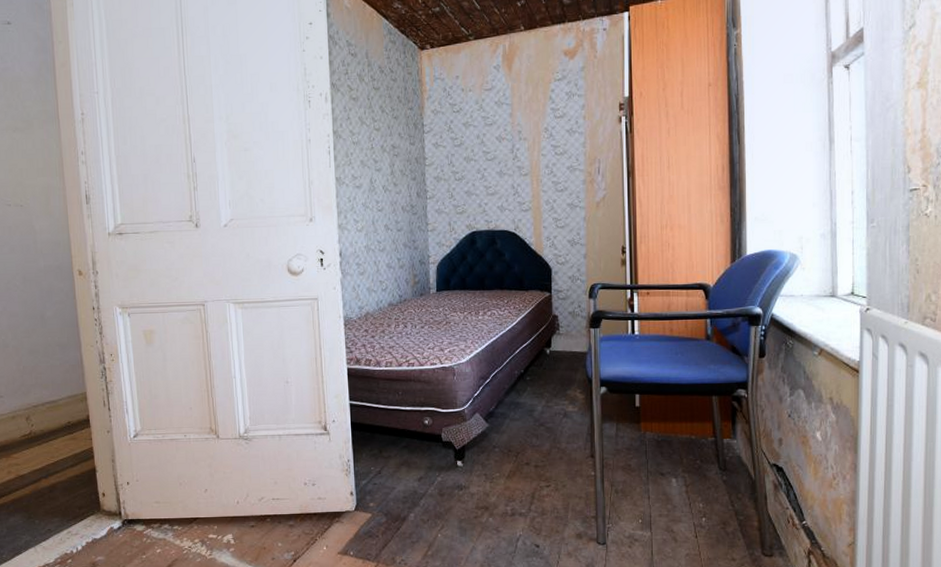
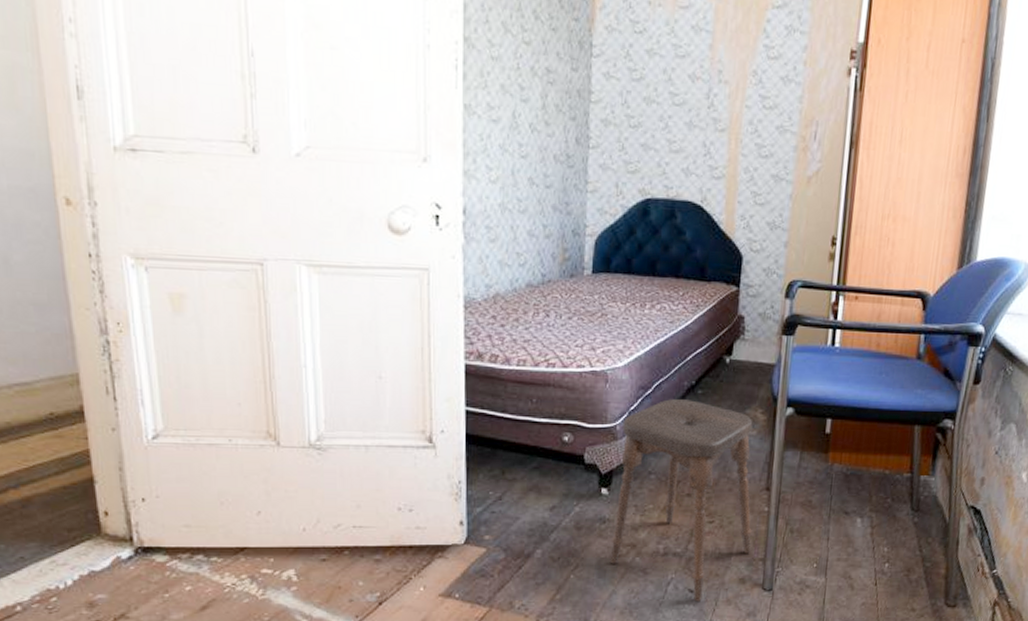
stool: none [468,385,583,555] -> present [610,399,753,602]

